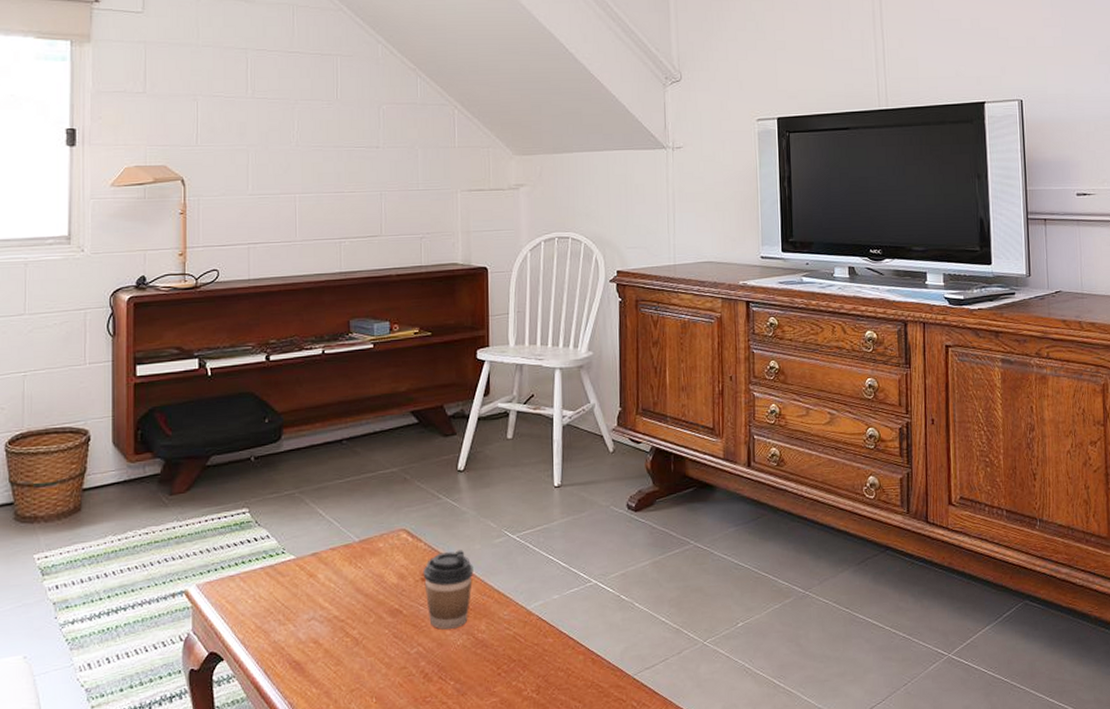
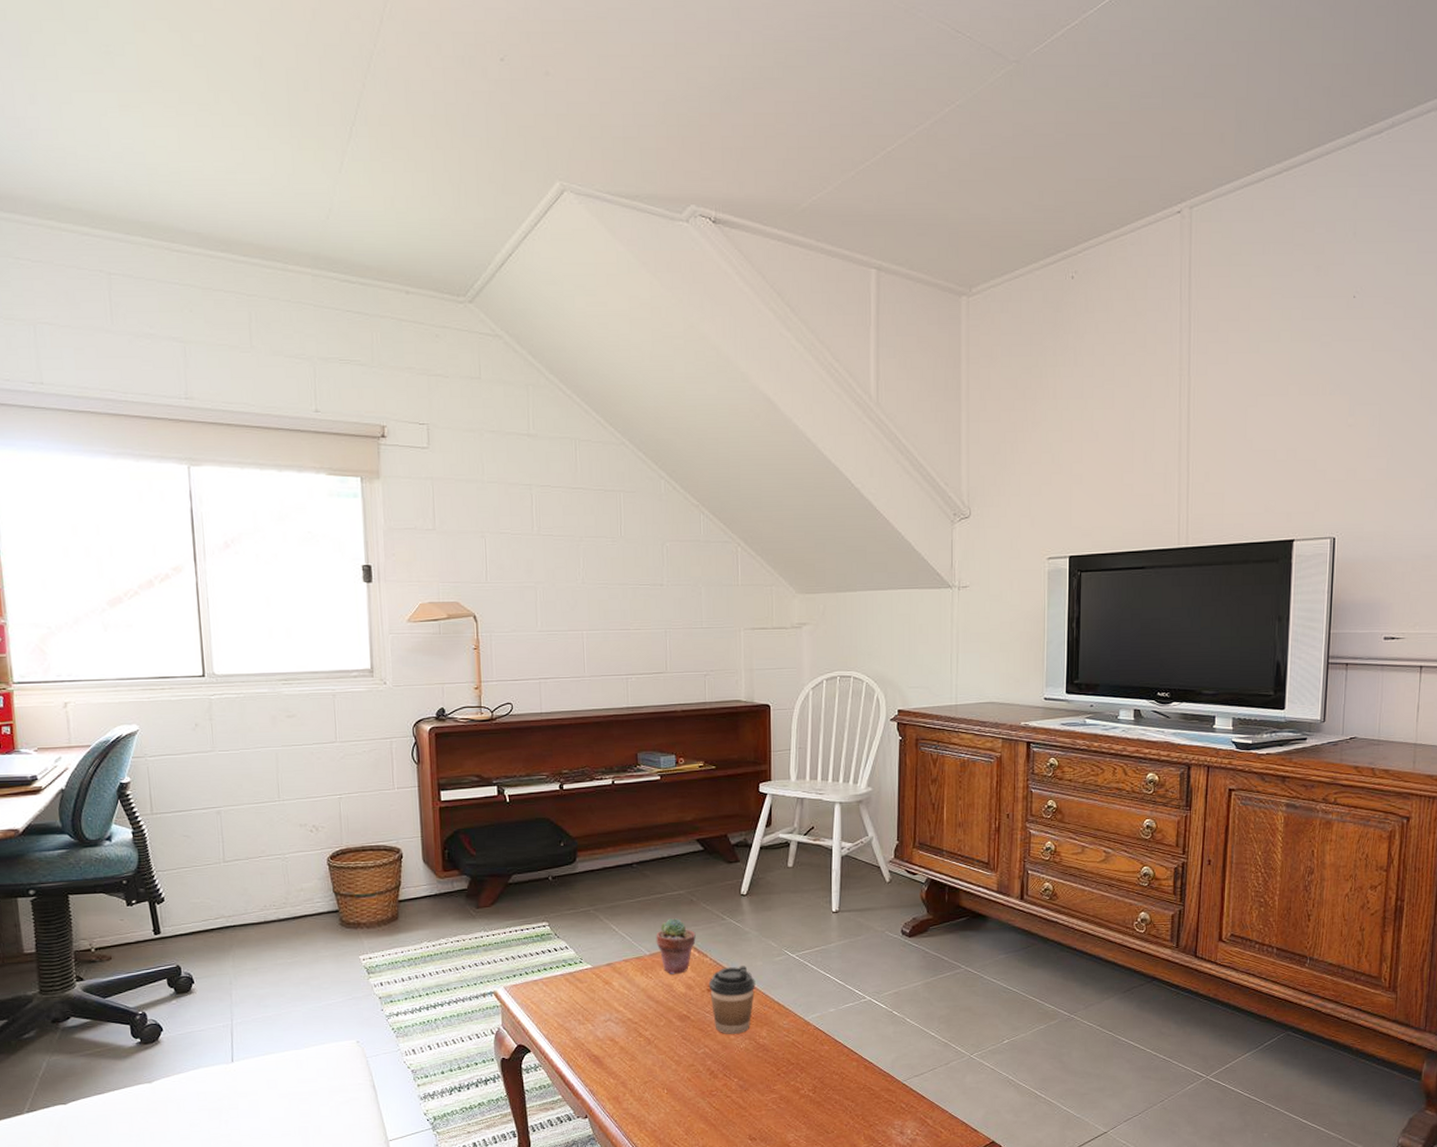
potted succulent: none [366,499,409,563] -> present [656,918,696,974]

